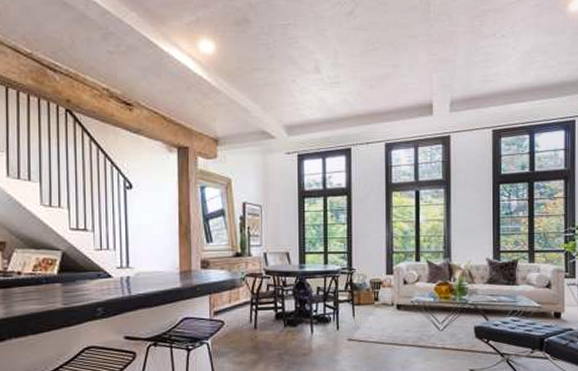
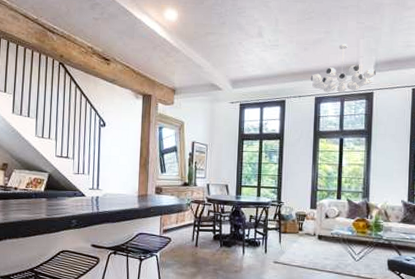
chandelier: none [378,79,452,138] -> present [310,44,376,93]

